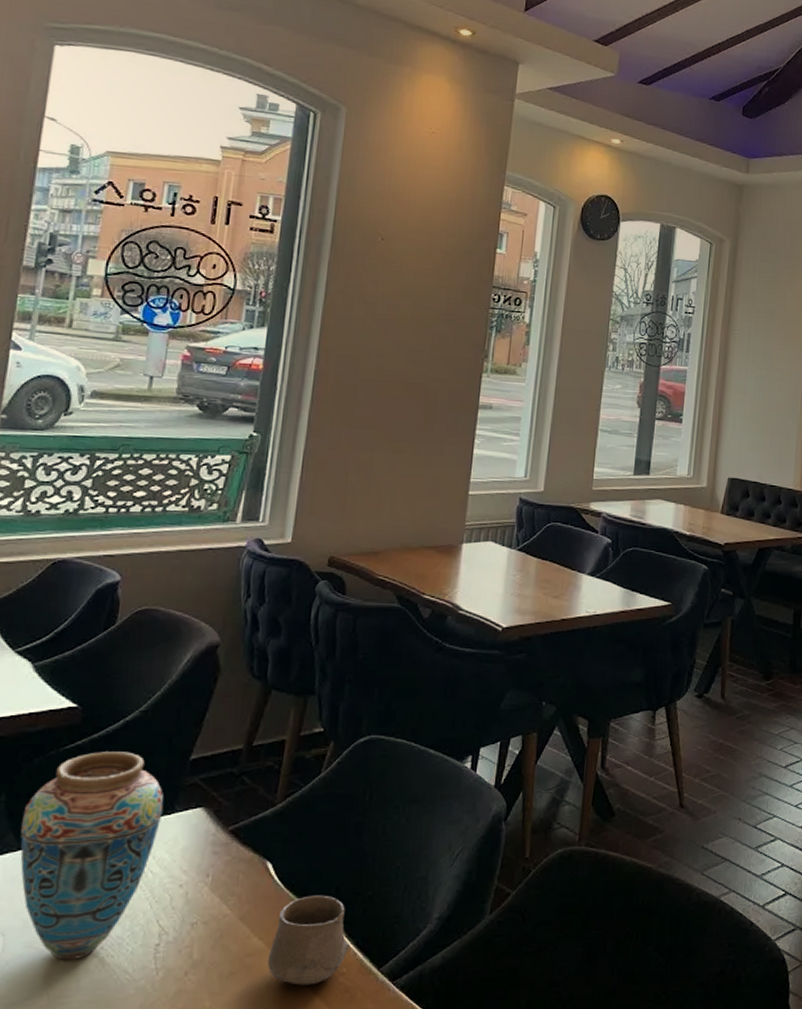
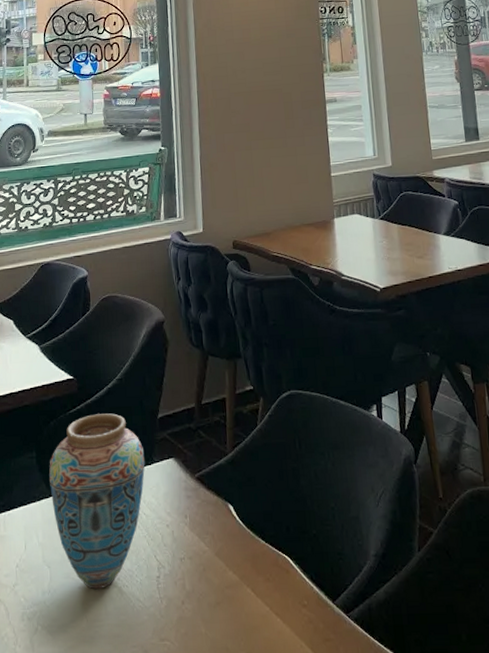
cup: present [267,895,349,986] -> none [243,533,306,616]

